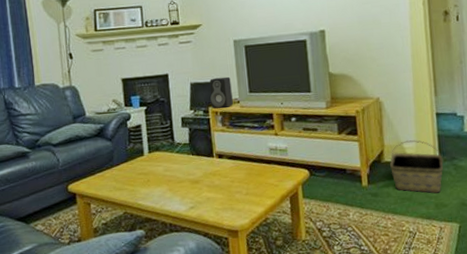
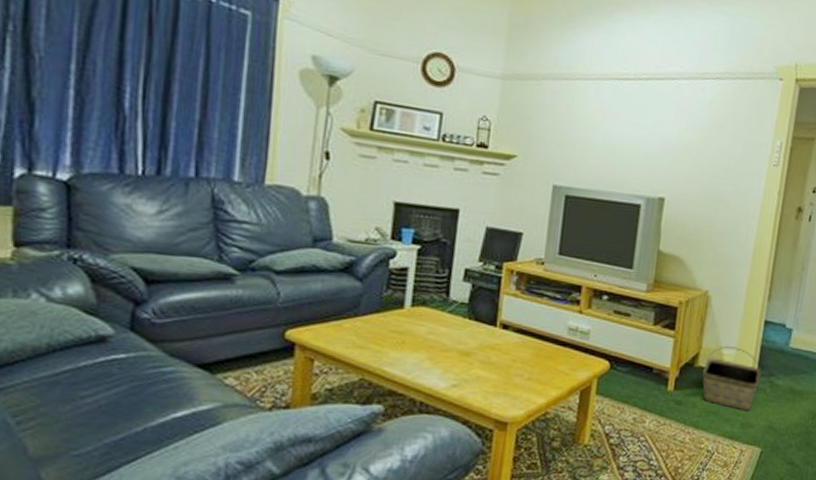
speaker: present [209,76,234,109] -> none [507,227,539,267]

